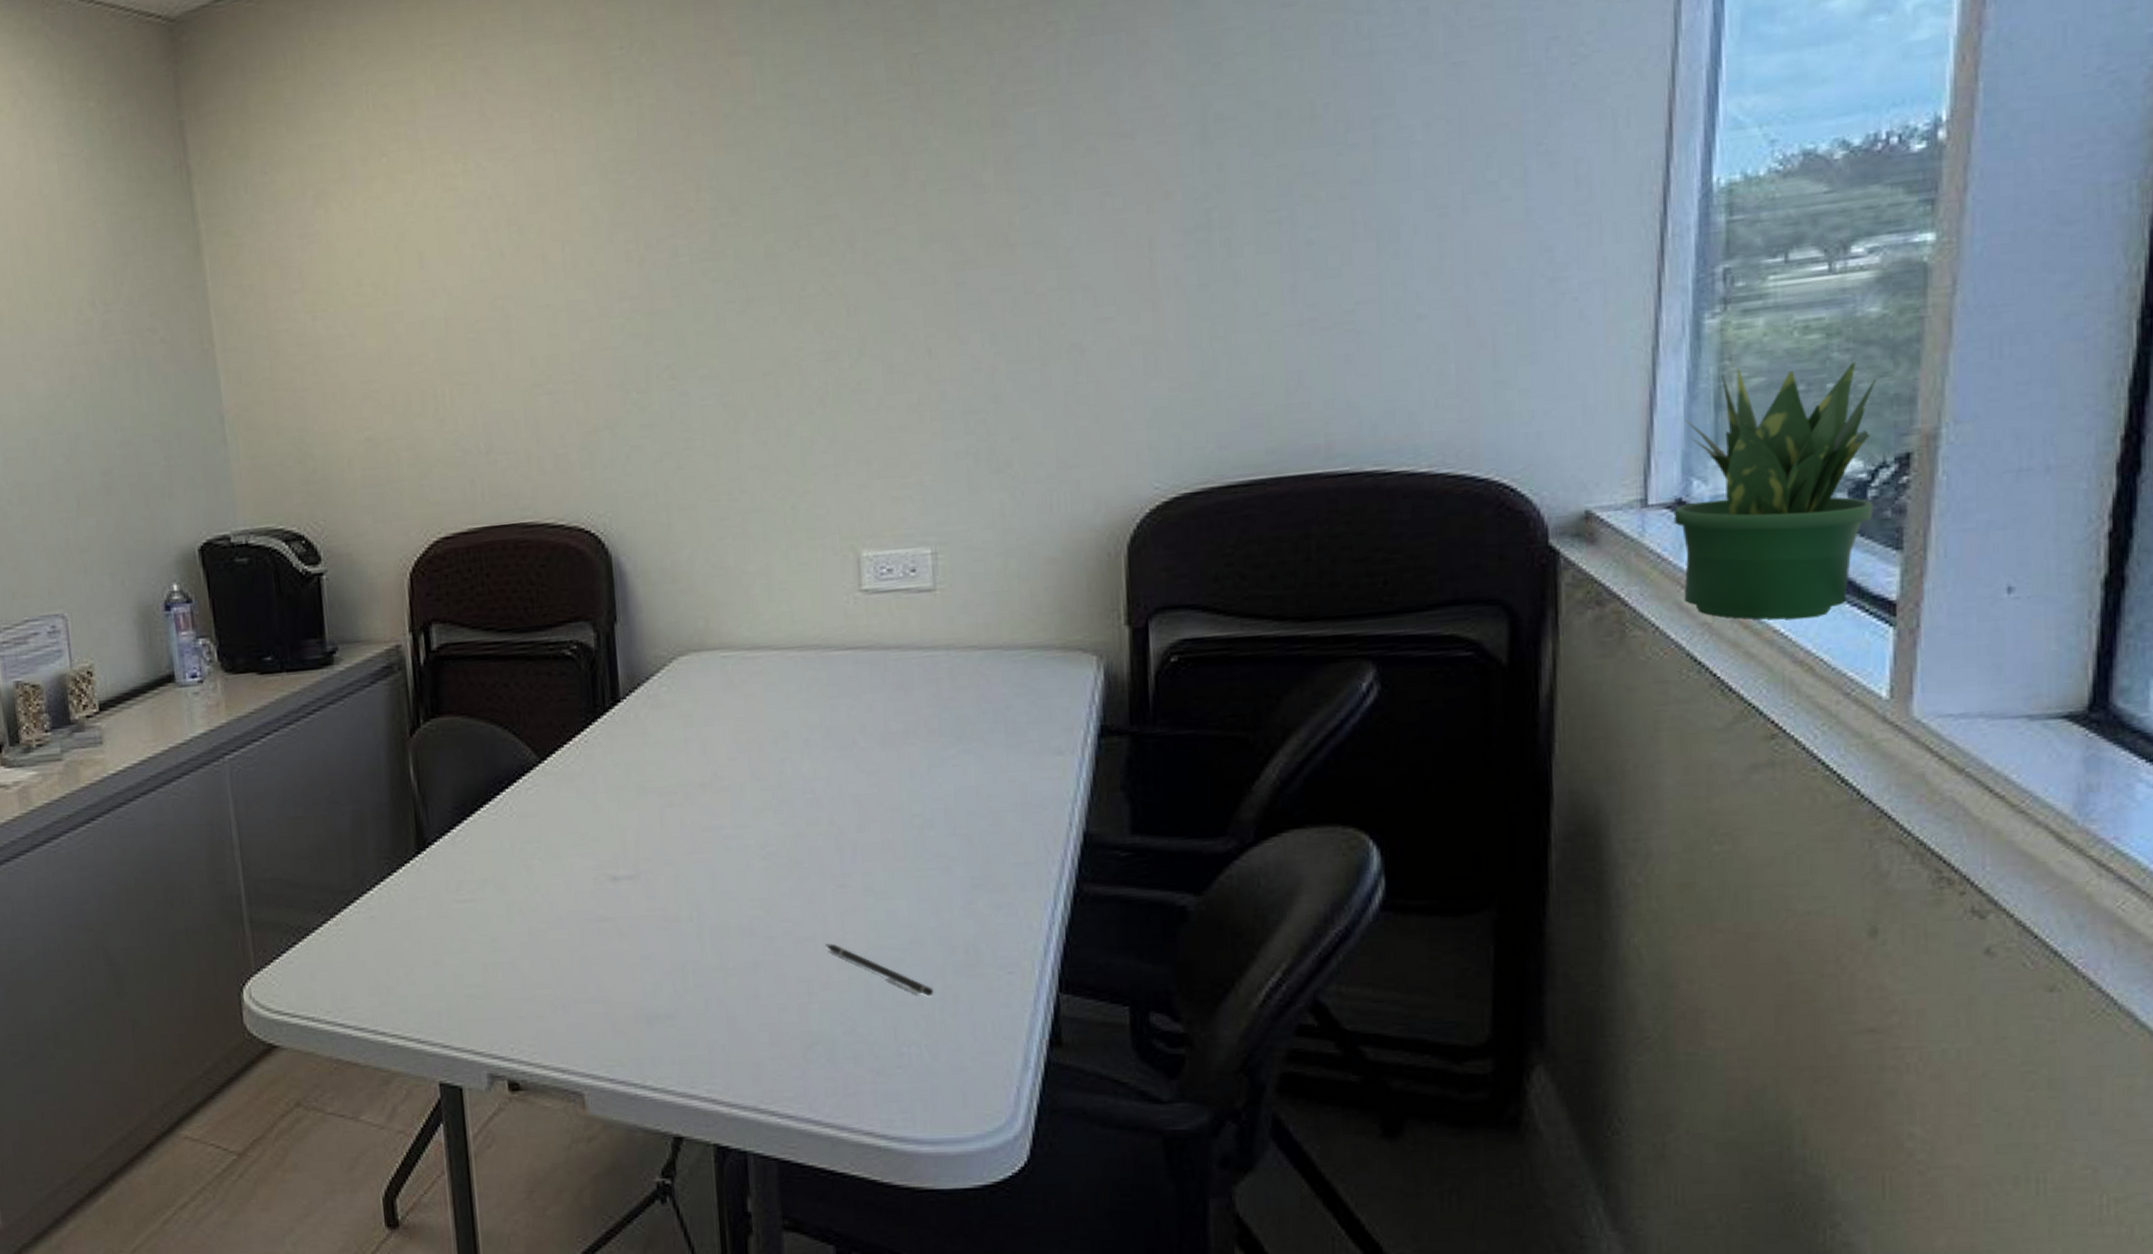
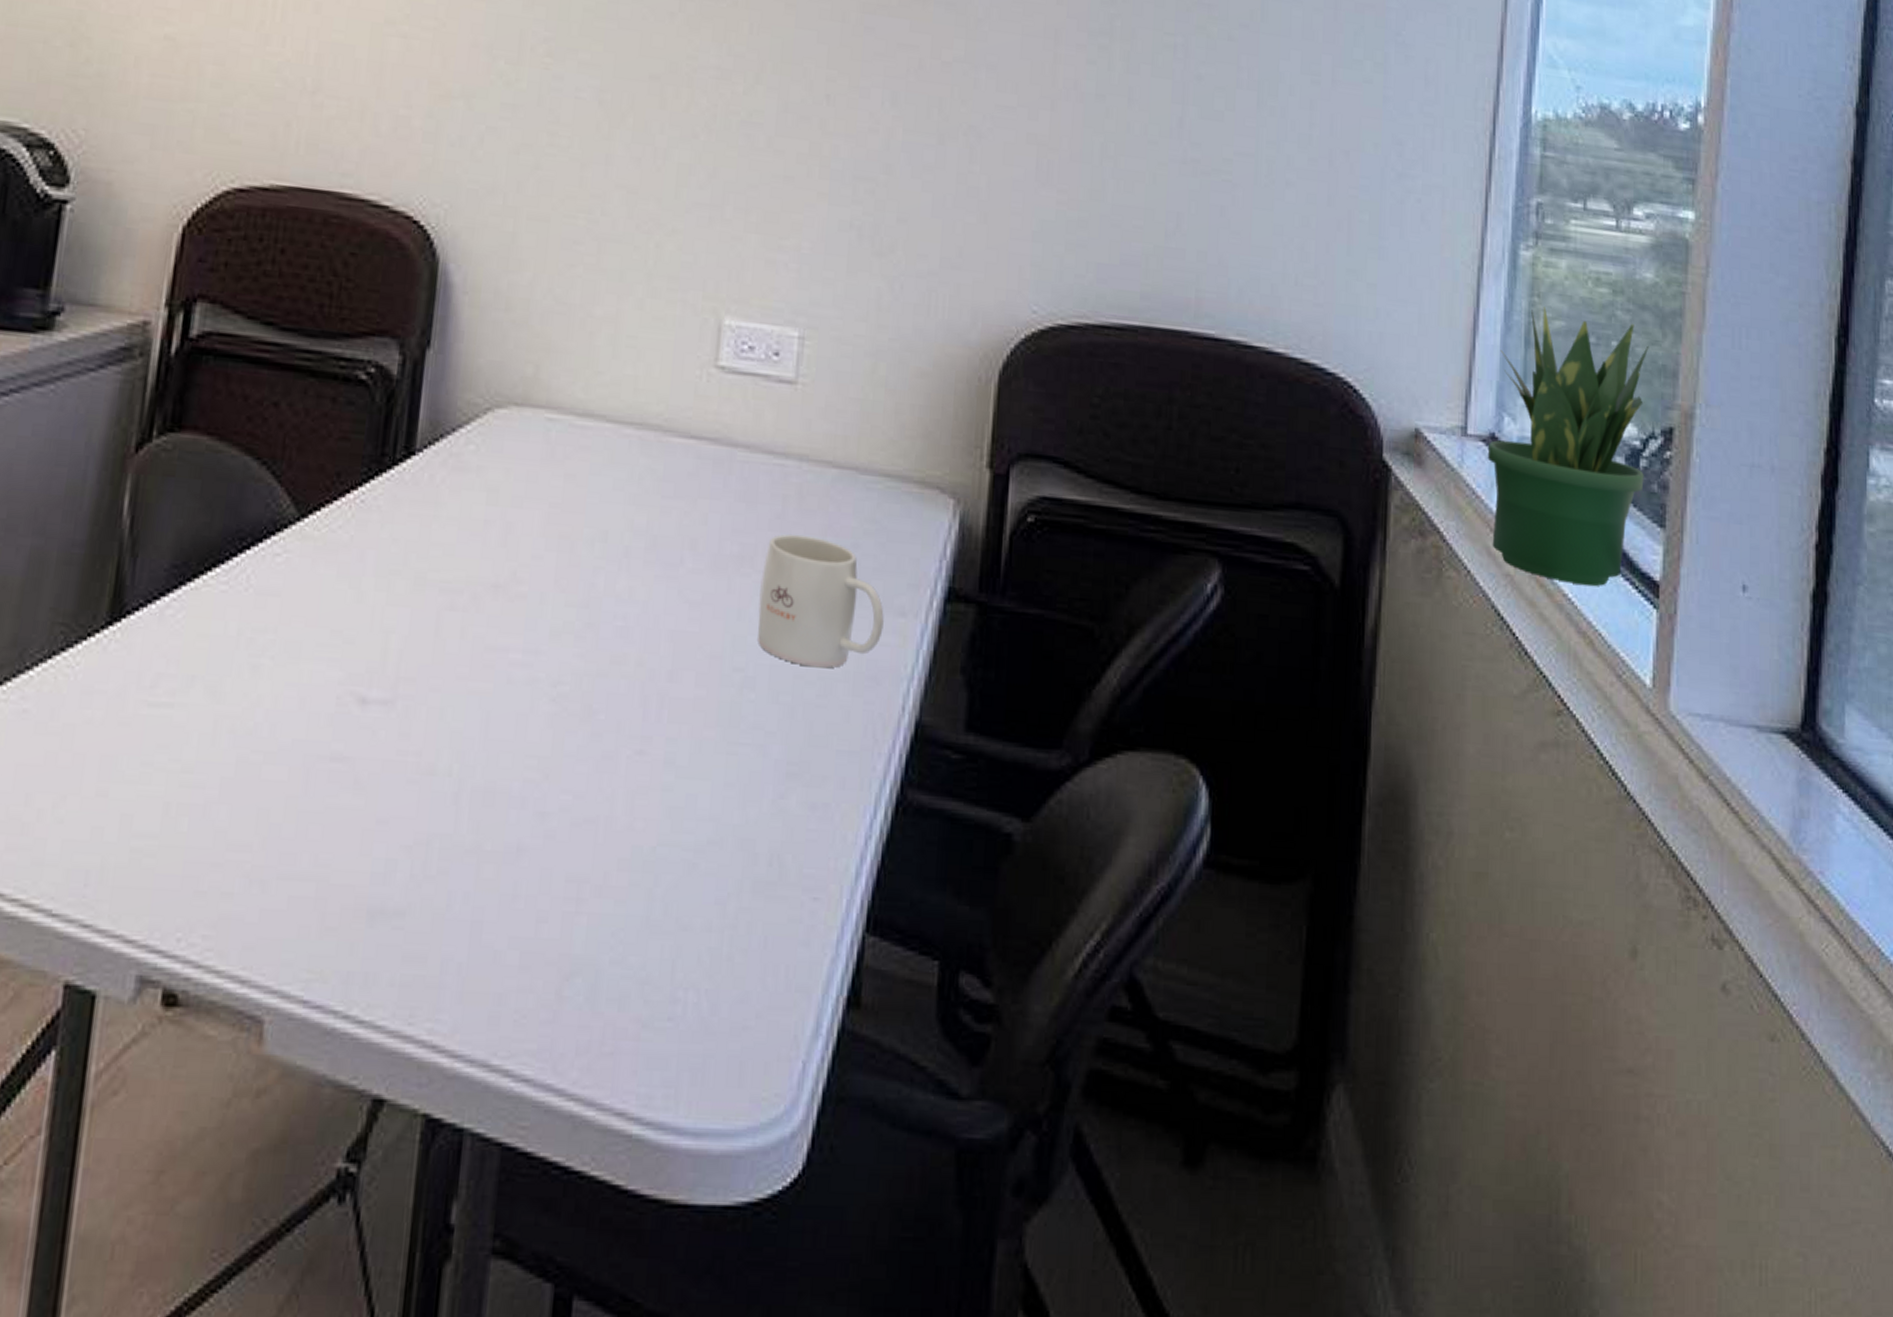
pen: present [825,944,934,997] -> none [607,831,726,921]
mug: none [926,706,1043,805] -> present [758,534,884,669]

